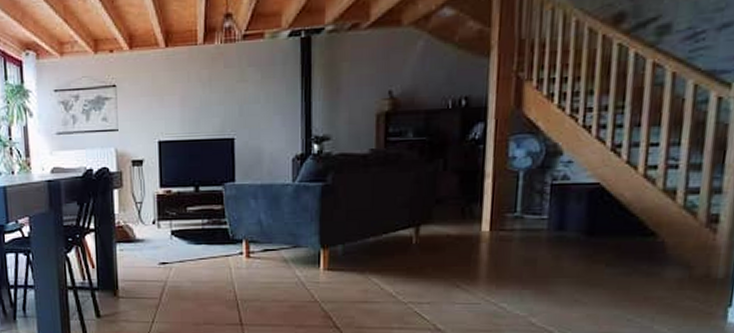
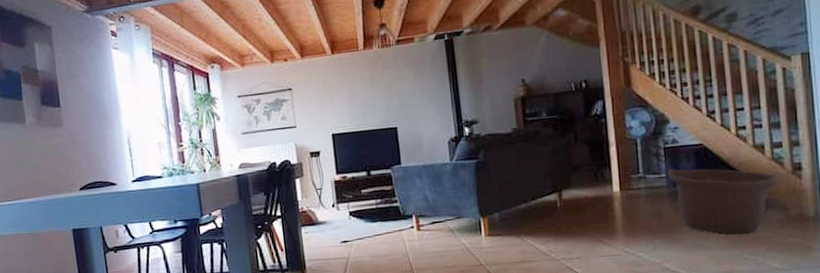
basket: none [550,209,688,292] -> present [667,168,779,235]

